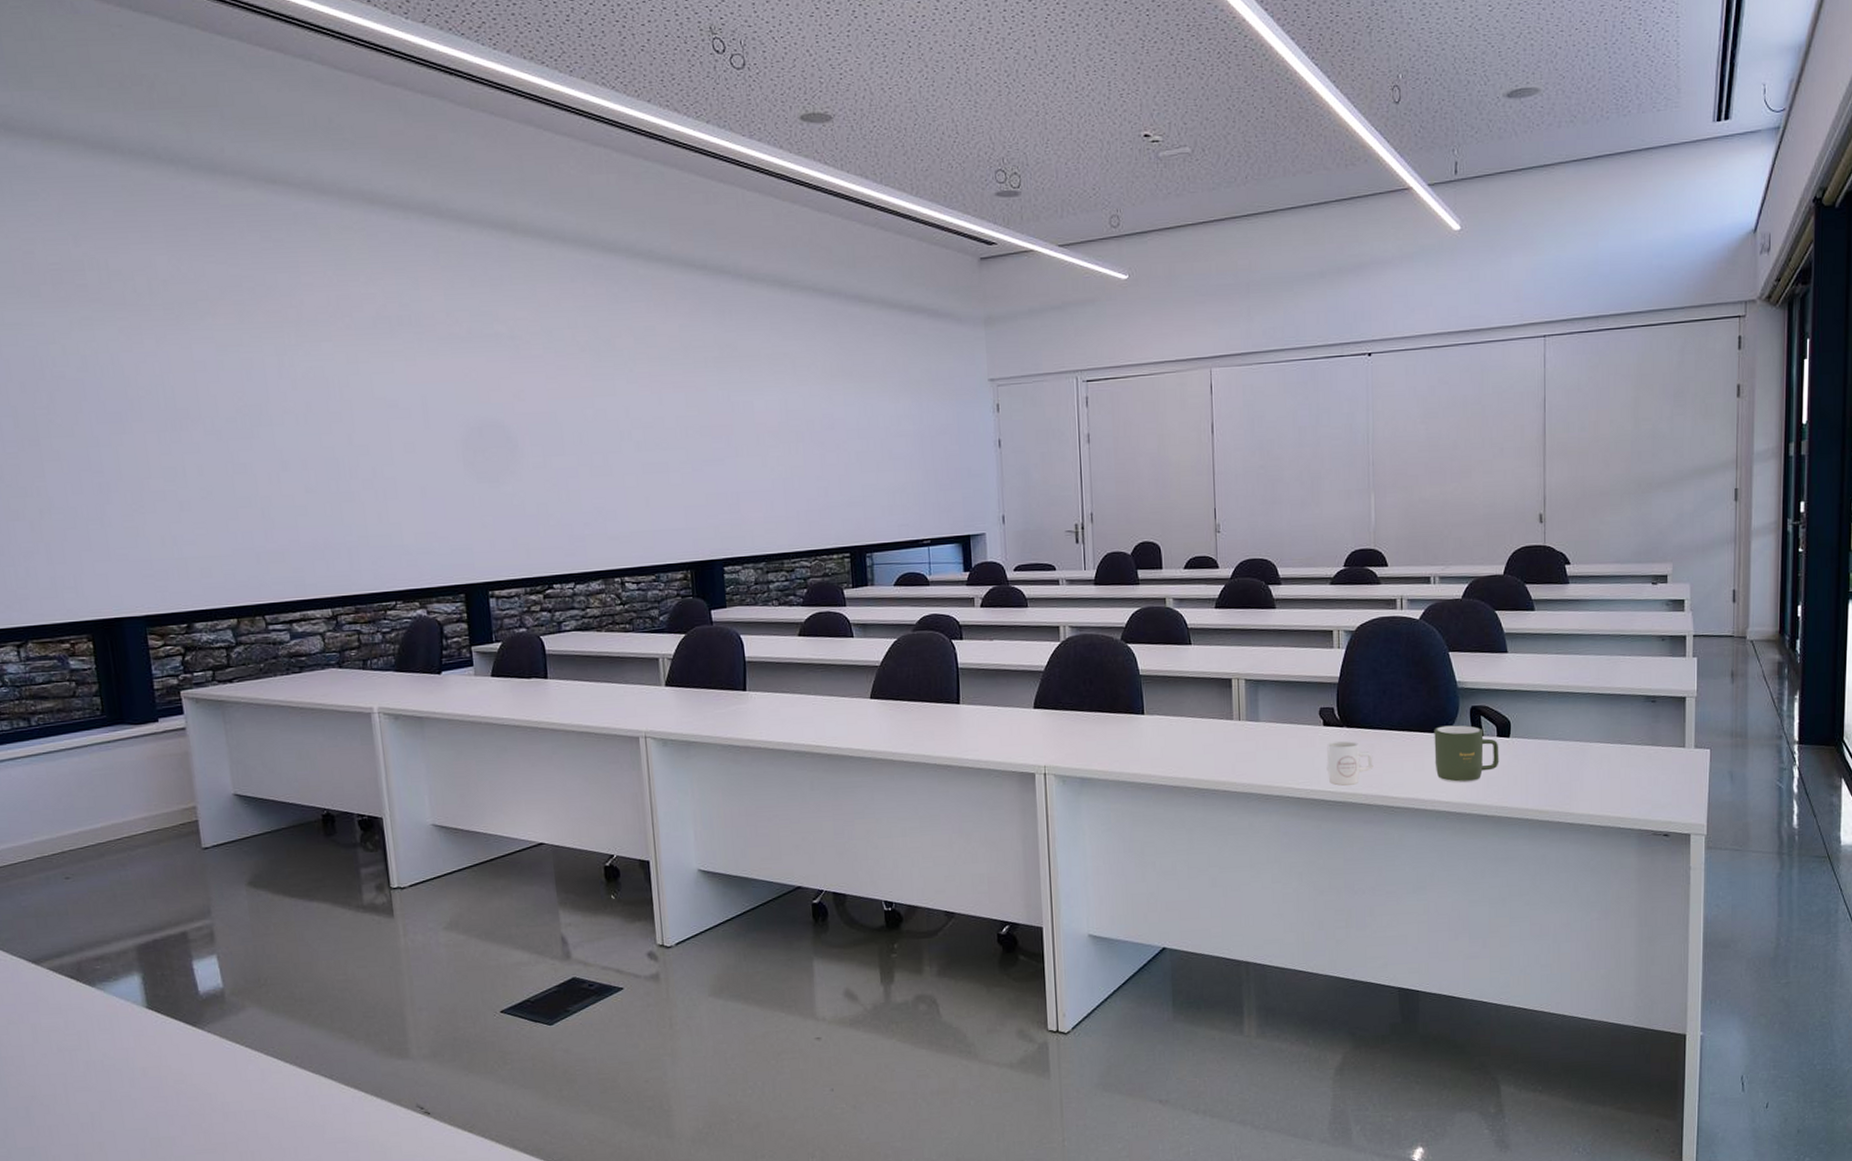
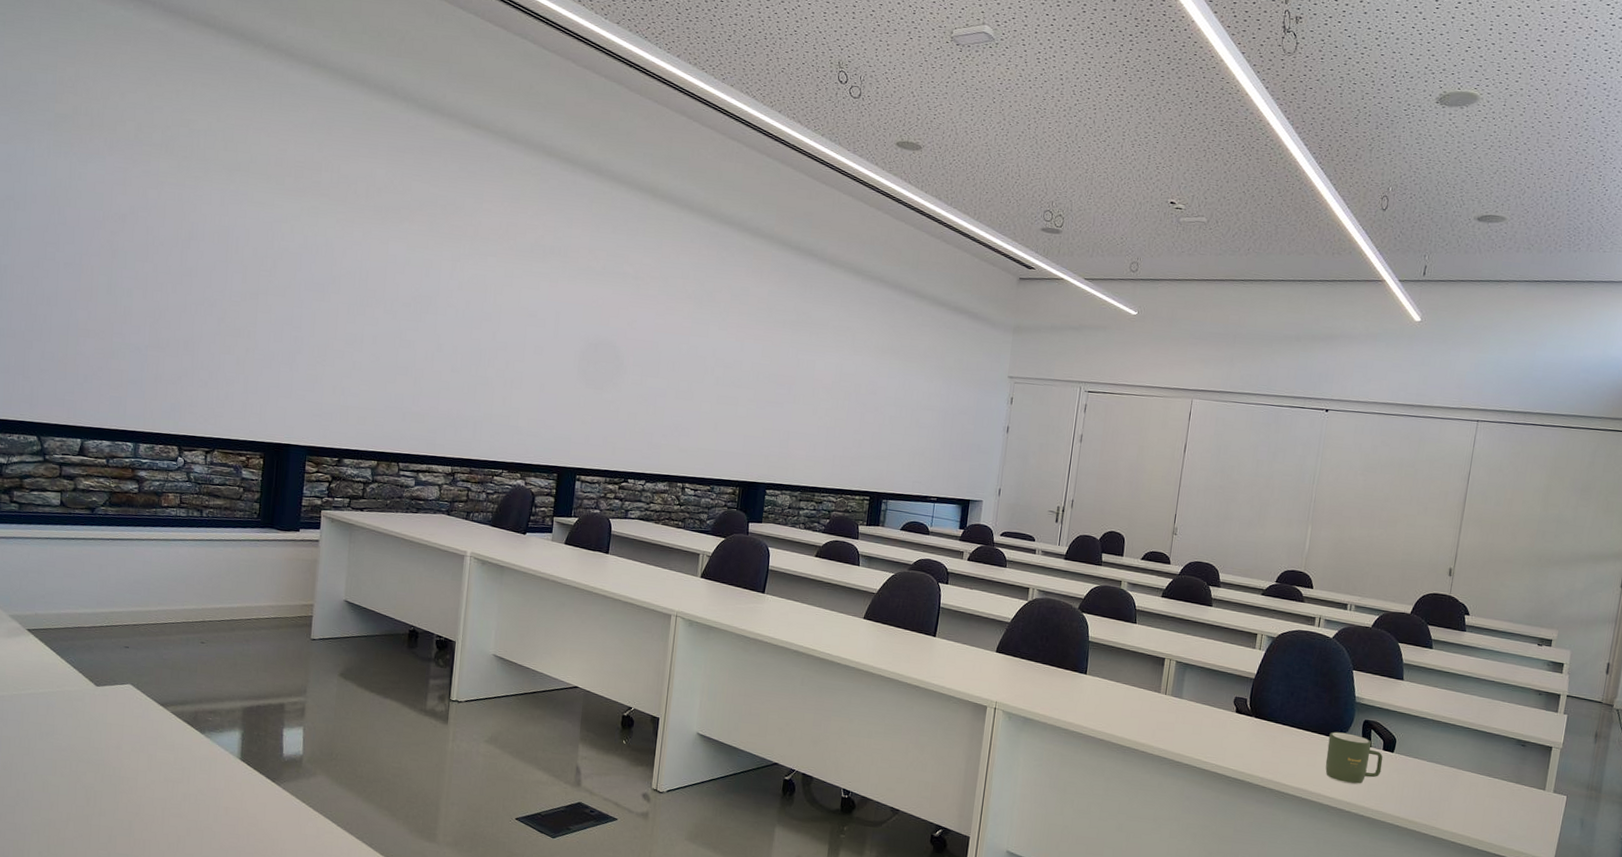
mug: present [1326,740,1373,787] -> none [1232,727,1274,768]

